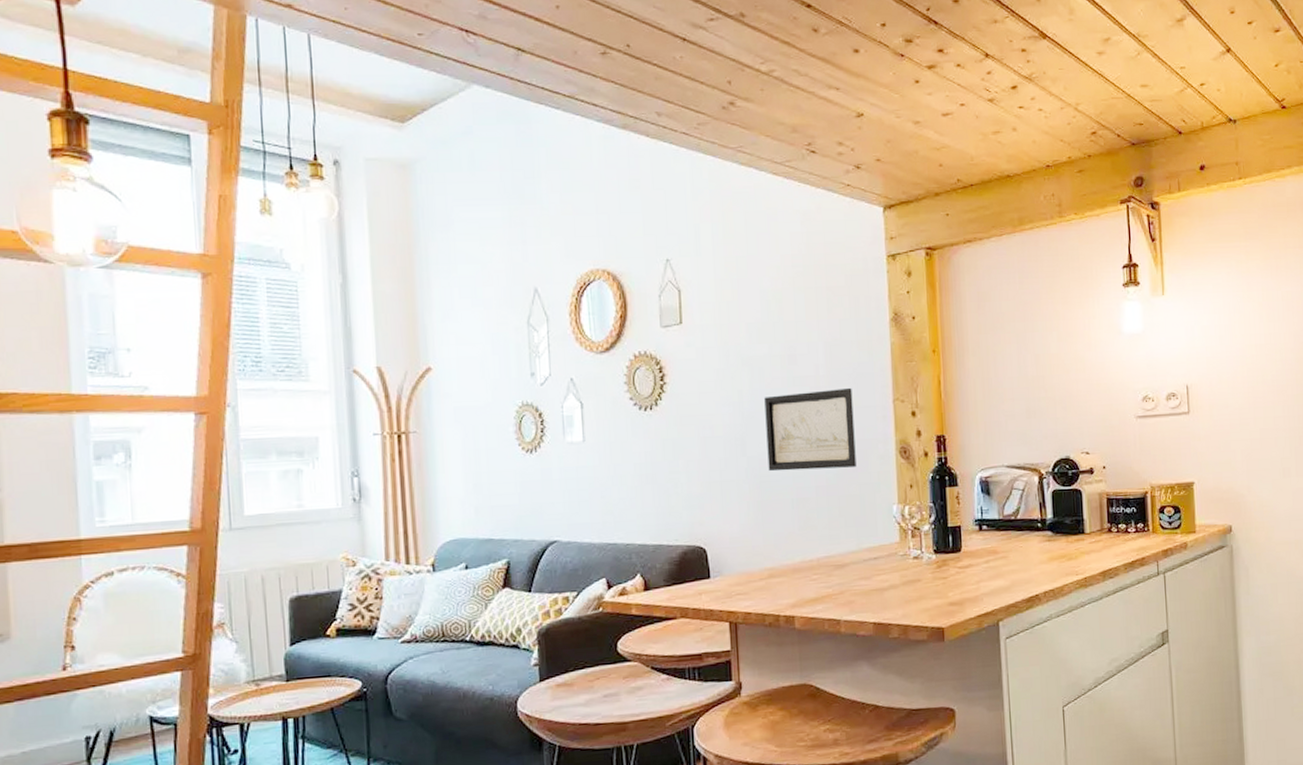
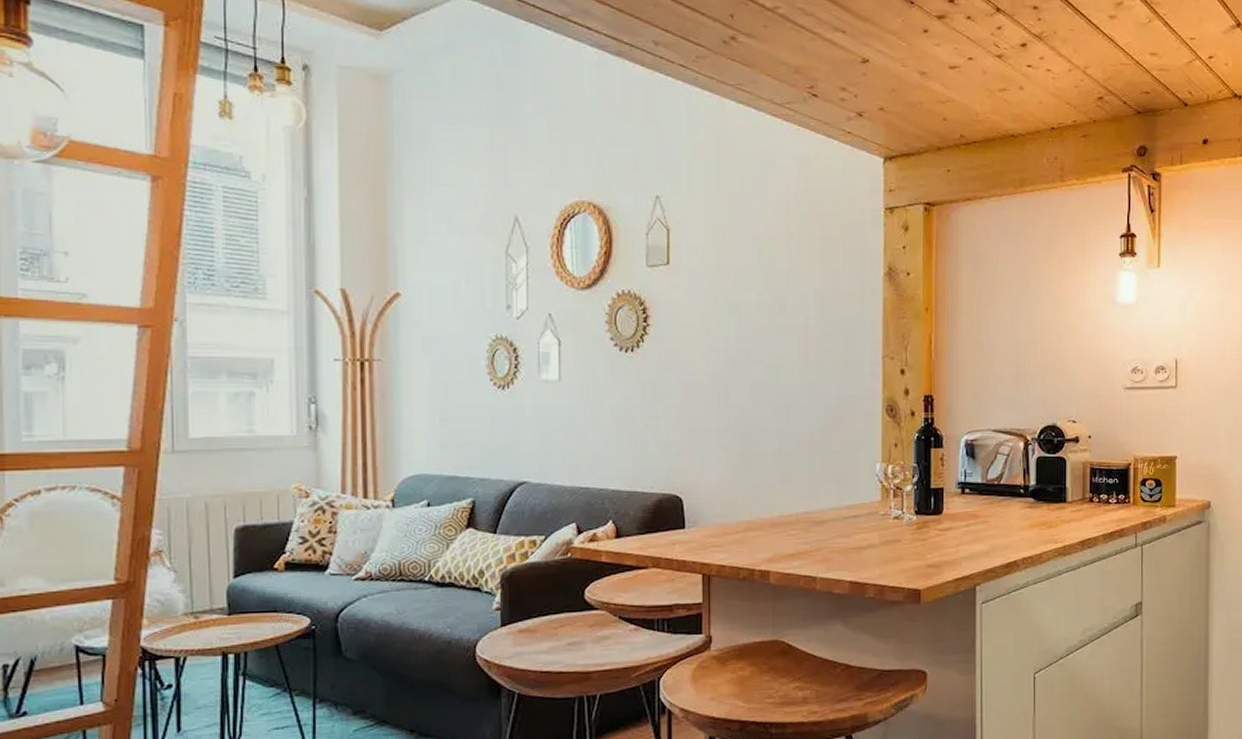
wall art: present [764,387,856,472] -> none [751,341,841,423]

